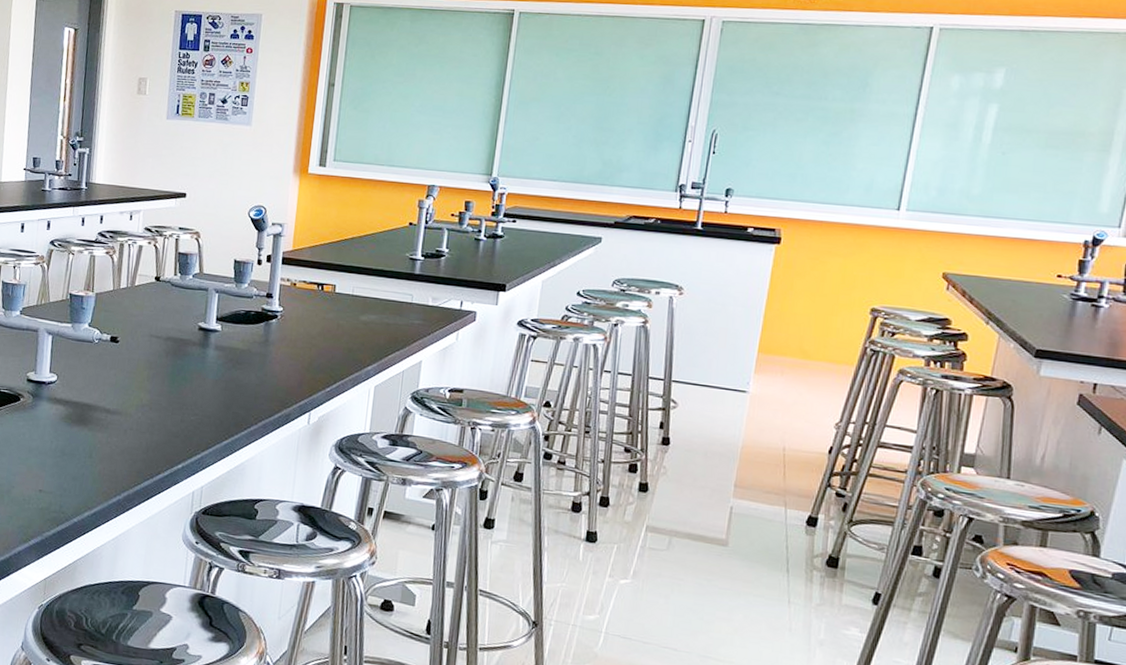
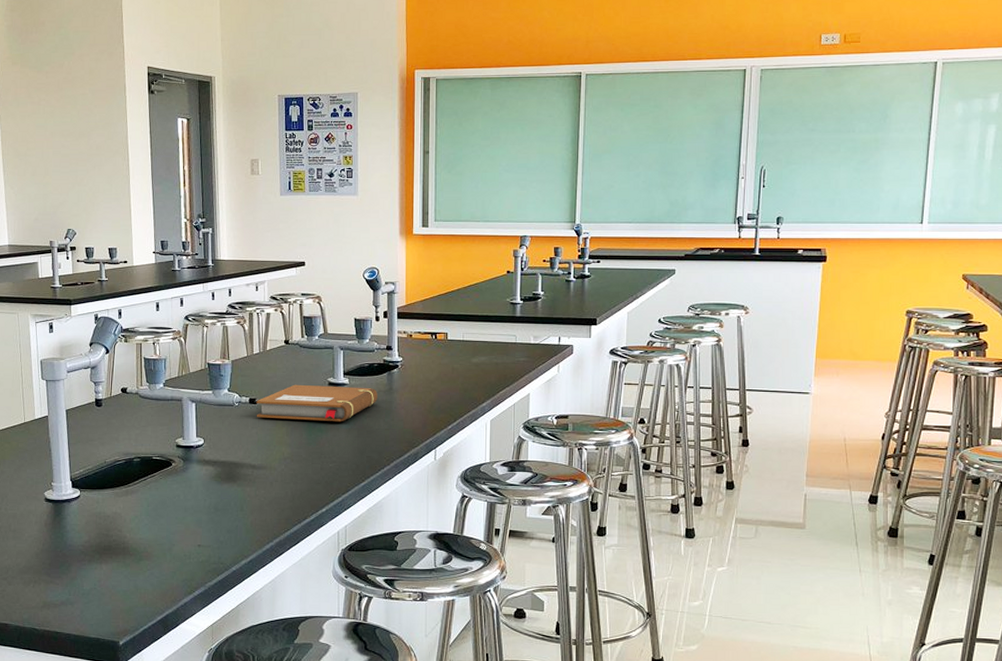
notebook: none [117,325,252,372] -> present [256,384,377,422]

